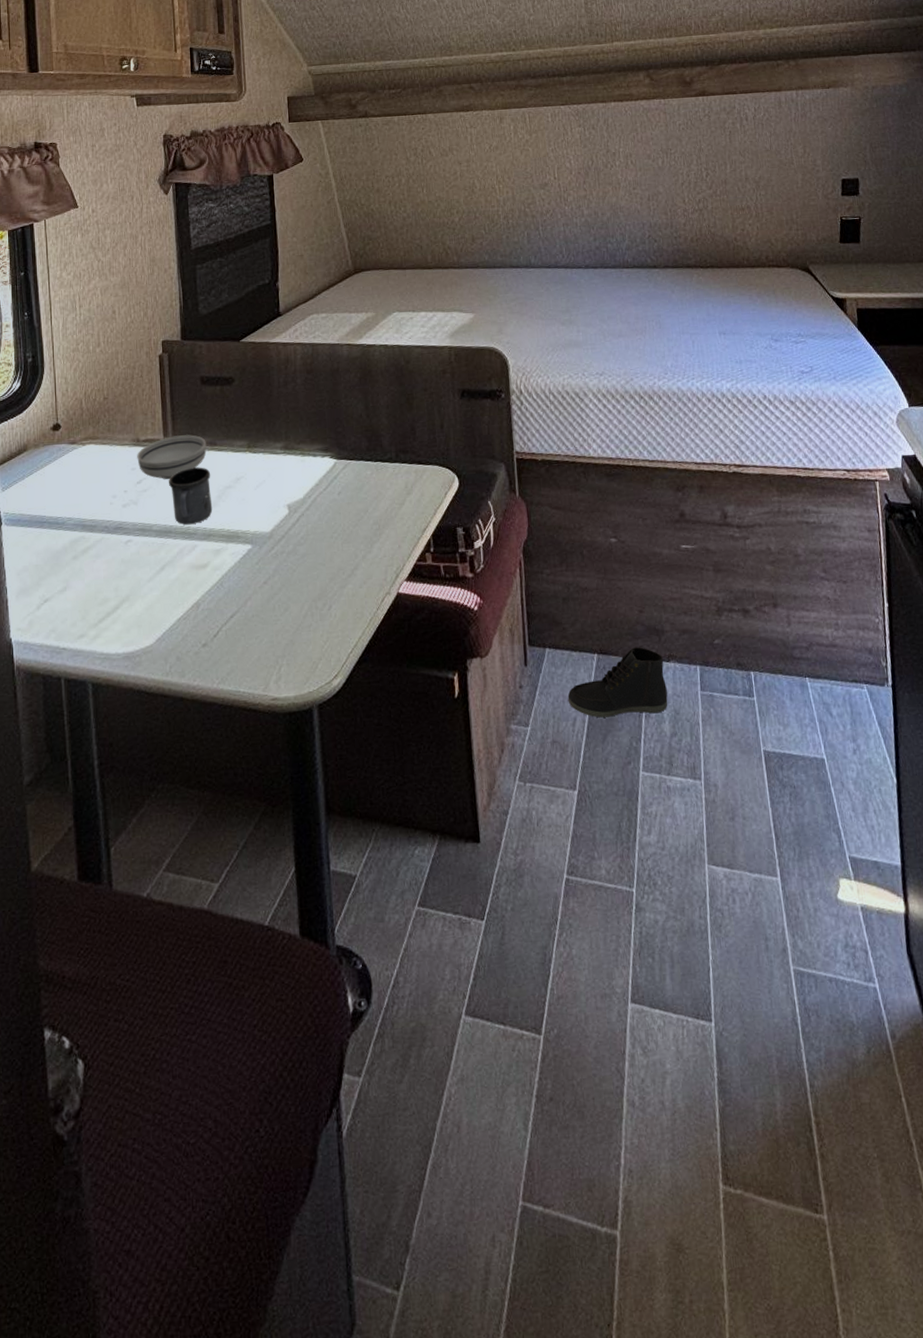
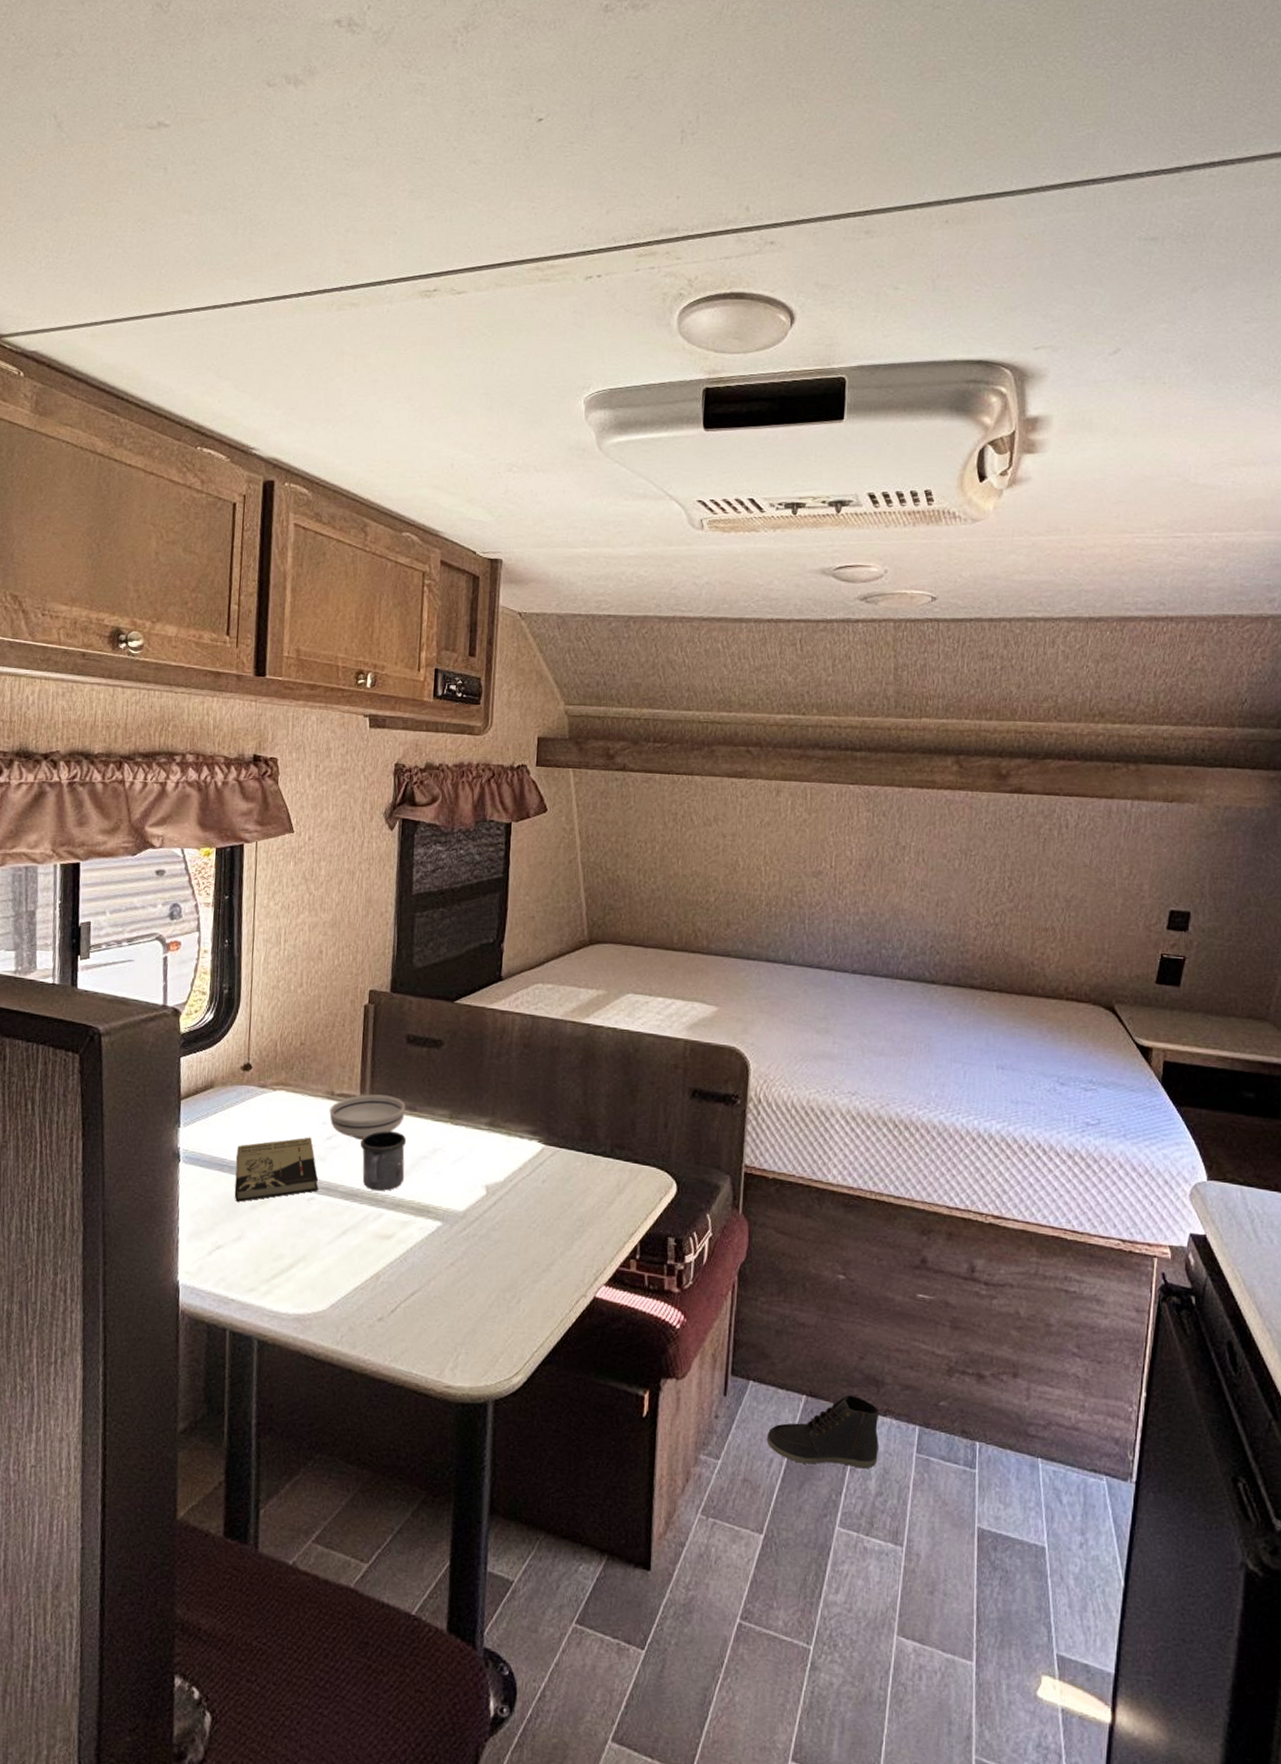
book: none [55,483,134,554] -> present [234,1137,319,1202]

